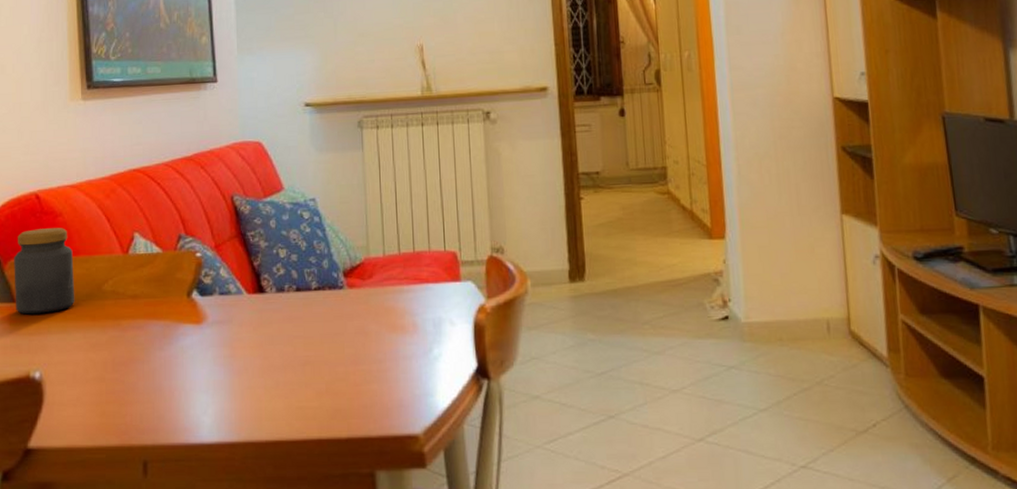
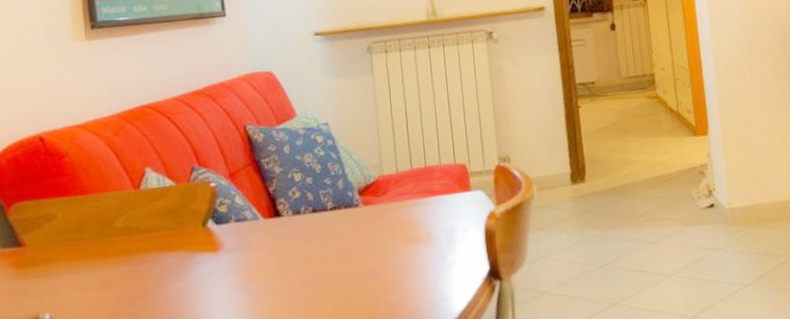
jar: present [14,228,75,315] -> none [18,168,85,258]

